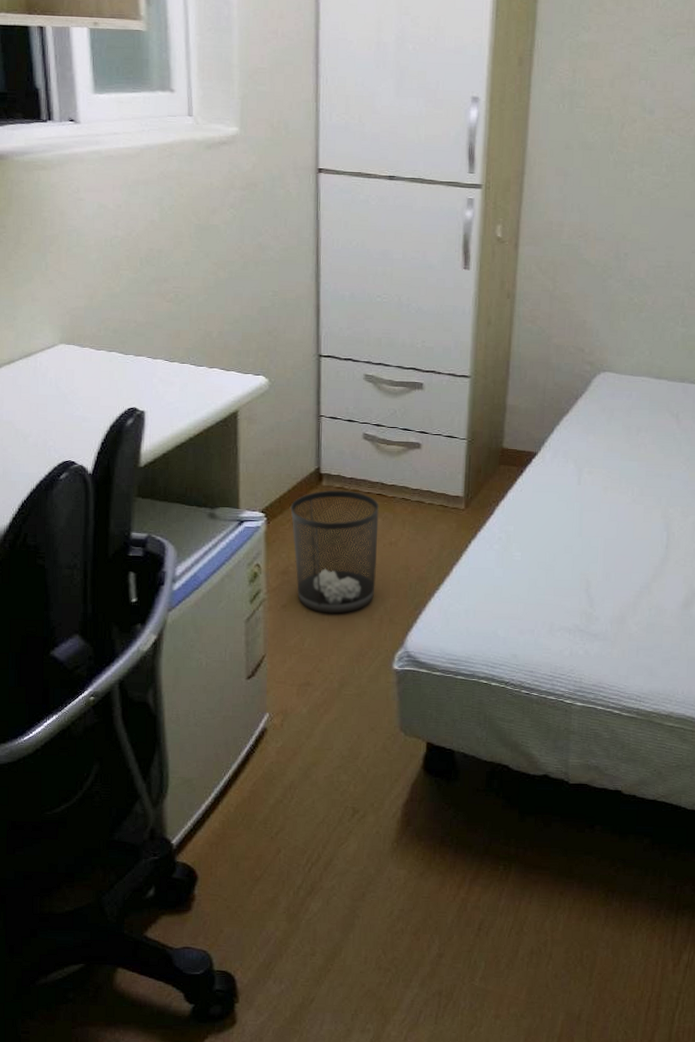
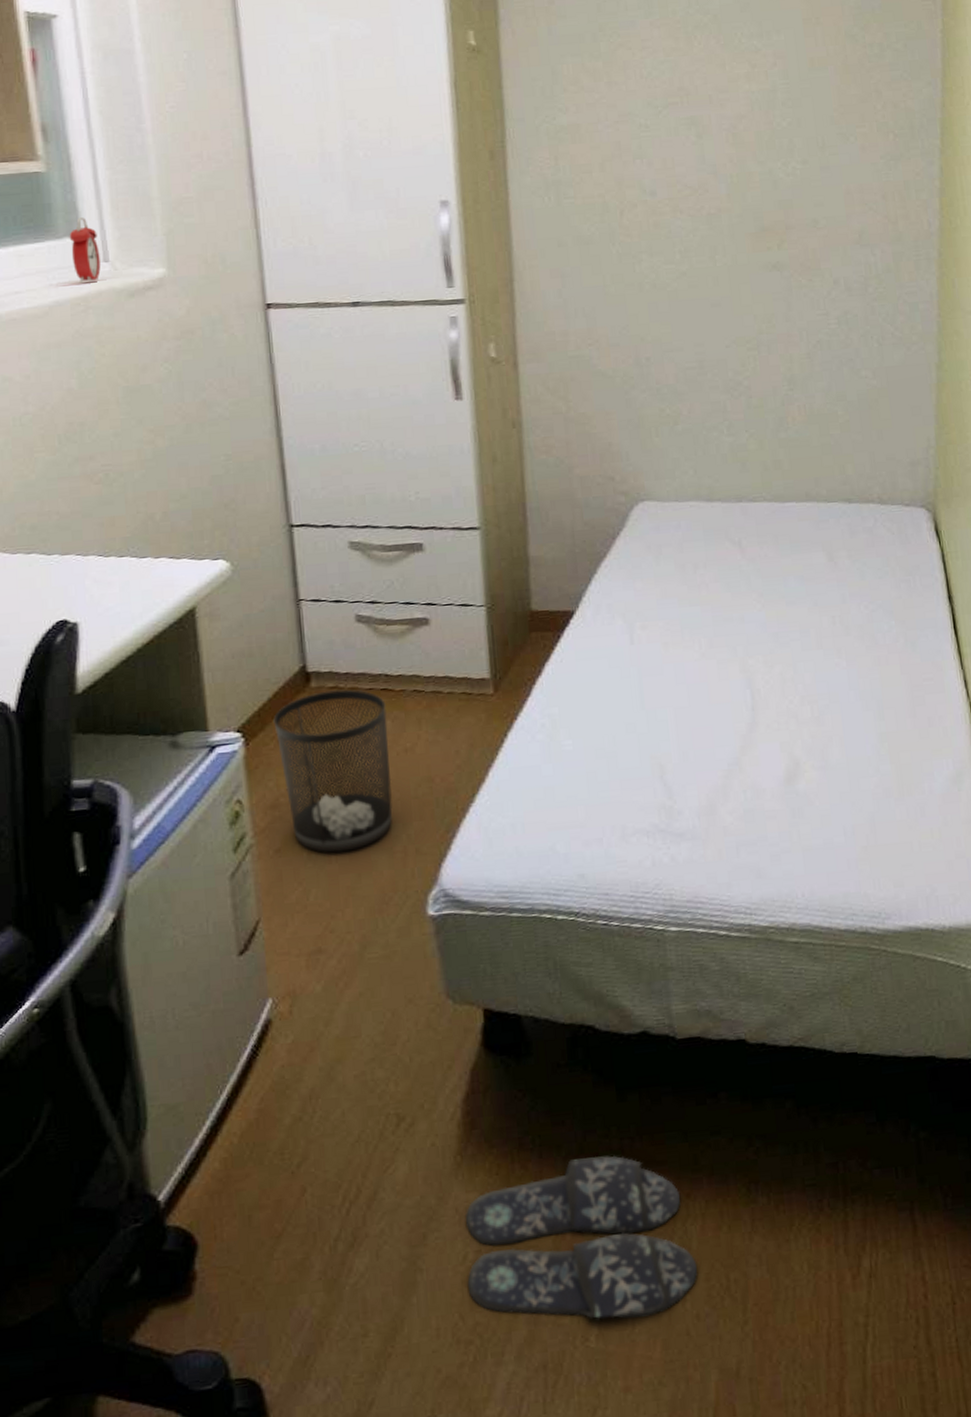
alarm clock: none [161,75,185,133] -> present [69,217,101,283]
slippers: none [391,857,561,971] -> present [464,1155,698,1319]

